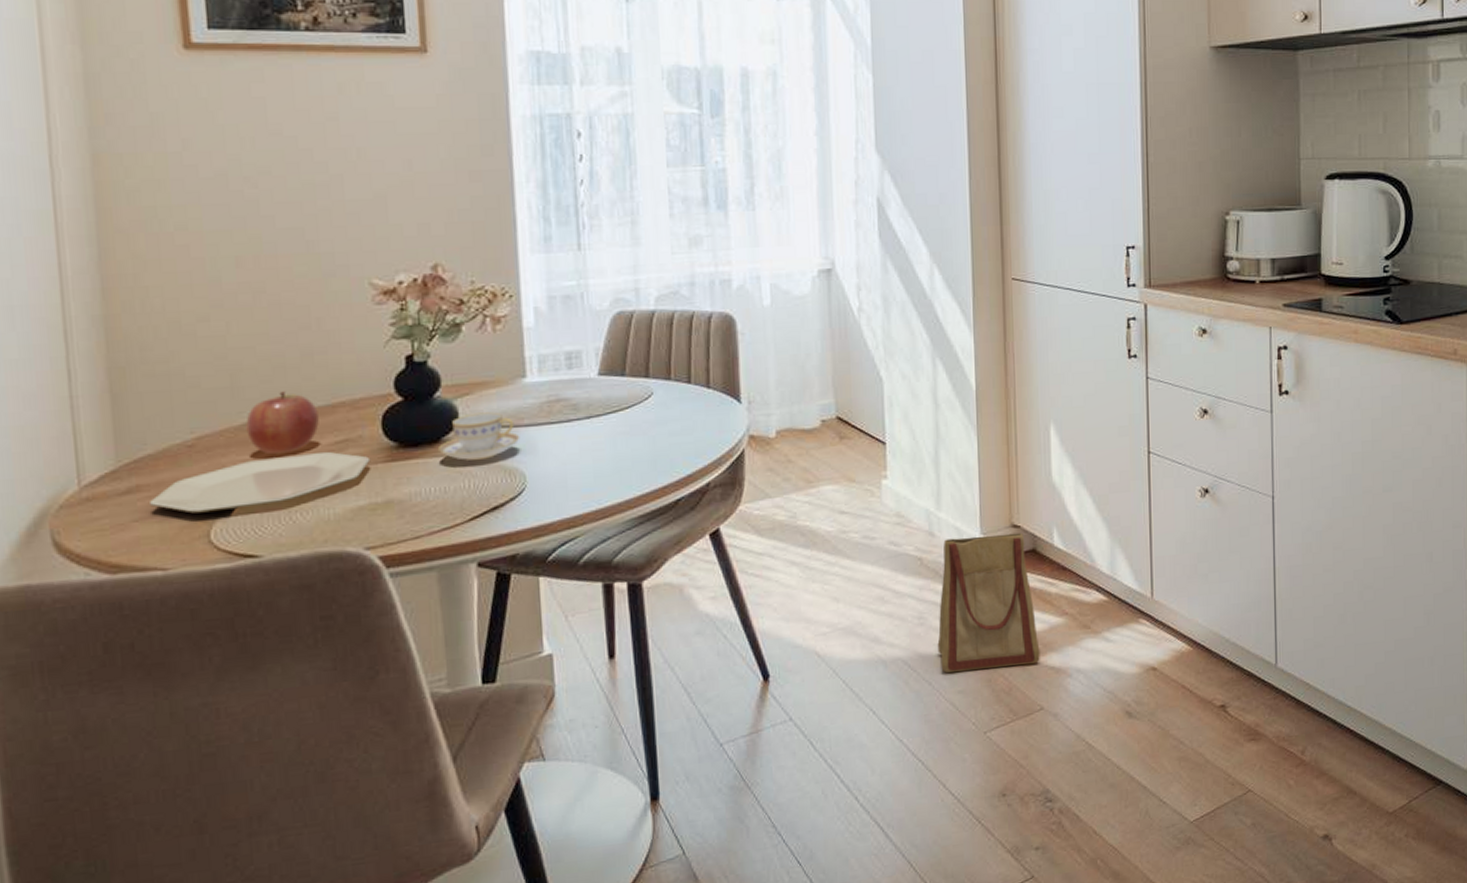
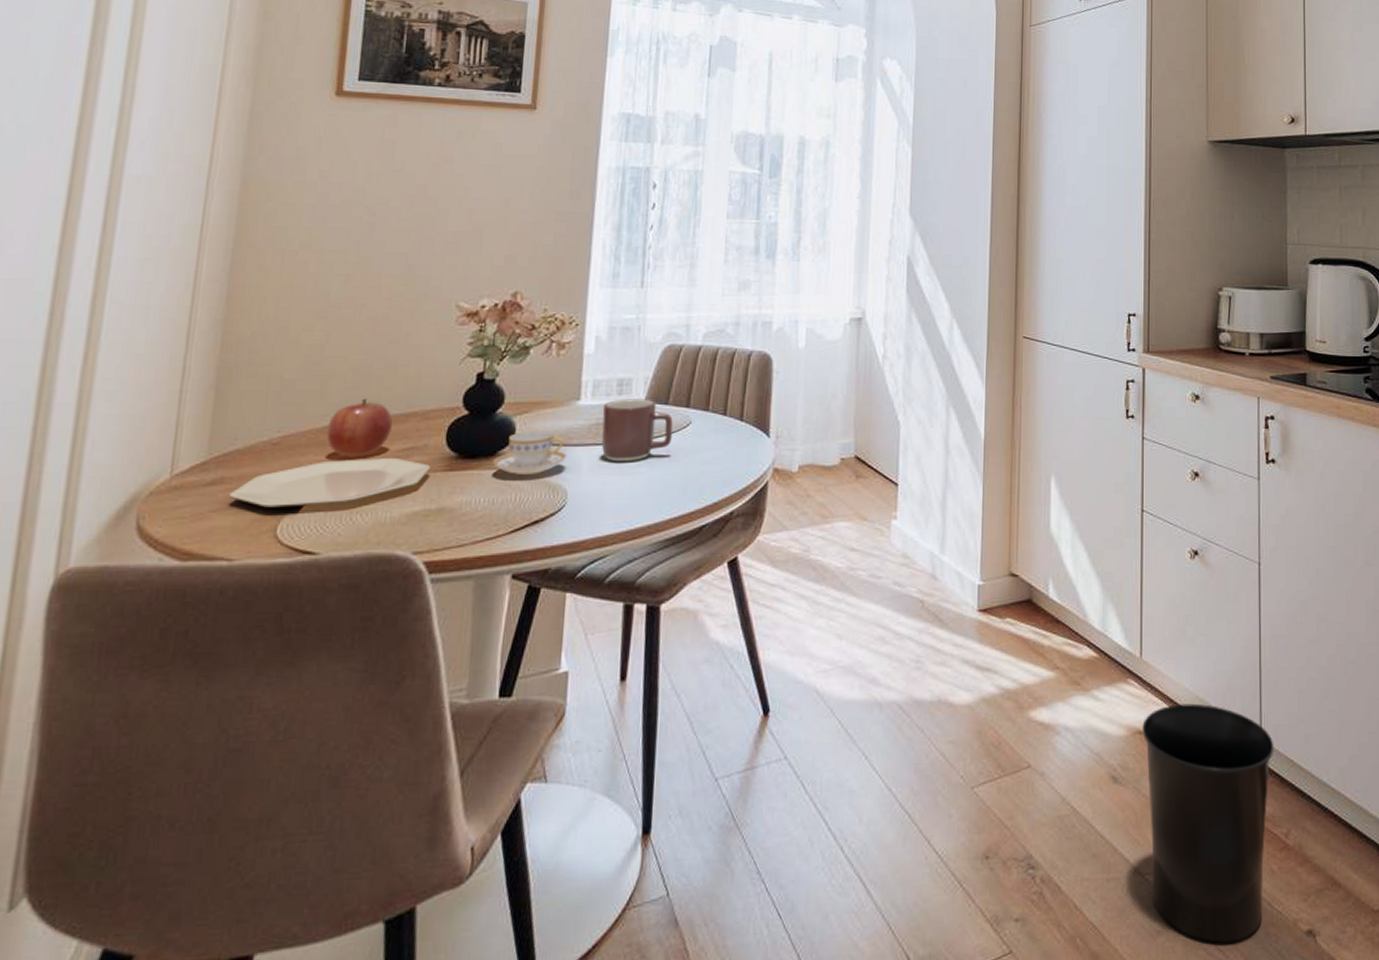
mug: none [553,371,634,440] -> present [601,399,673,462]
shopping bag: present [937,533,1040,673] -> none [932,582,1030,722]
waste bin: none [1155,637,1290,853] -> present [1142,703,1274,943]

